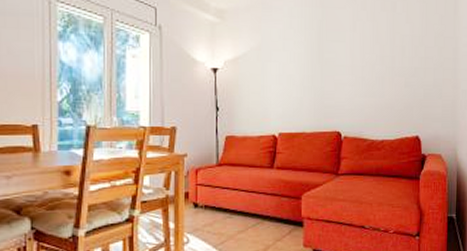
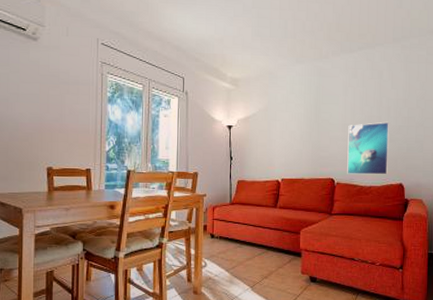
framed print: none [355,63,404,126] -> present [347,121,389,175]

